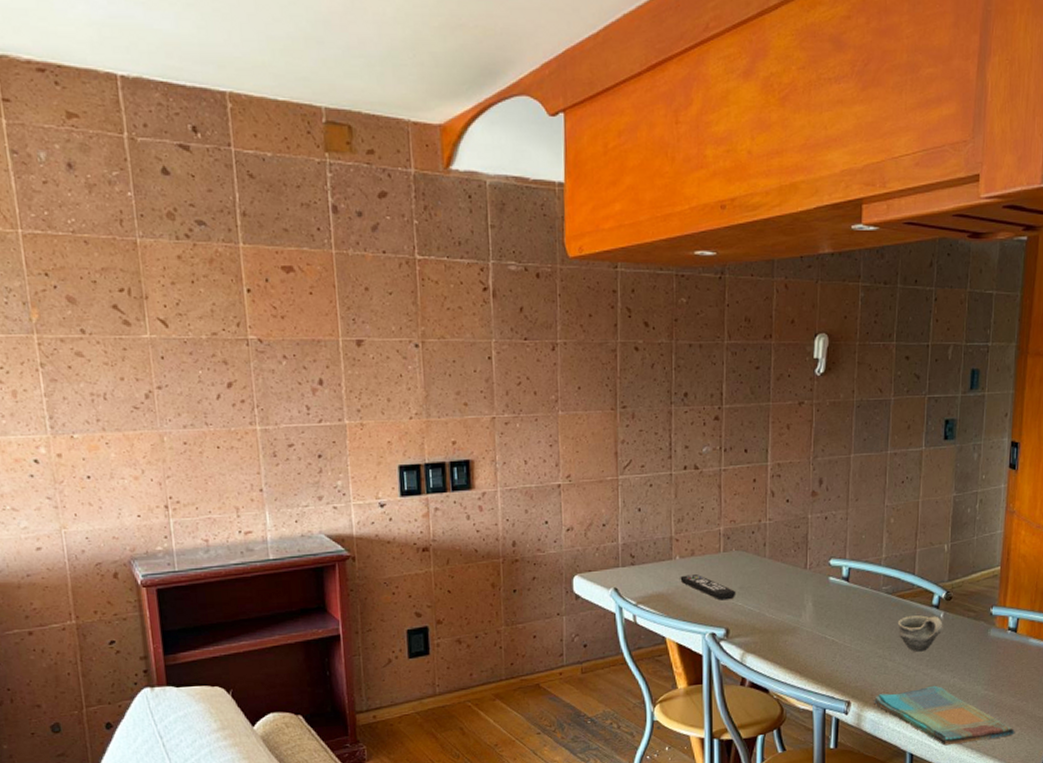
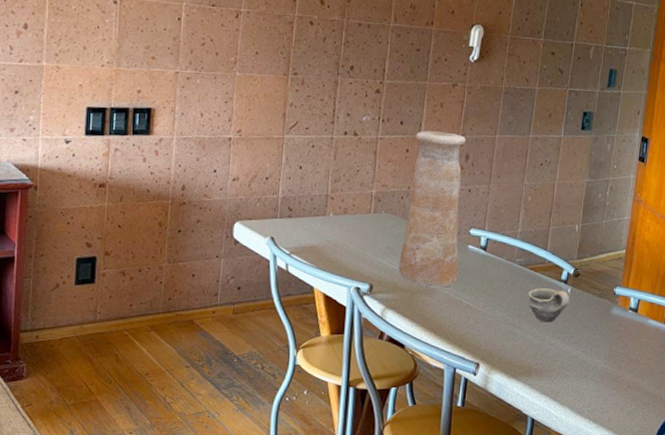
remote control: present [680,574,736,601] -> none [332,231,382,258]
vase: none [755,456,821,626] -> present [398,131,467,288]
dish towel: present [873,685,1015,746] -> none [500,355,631,414]

